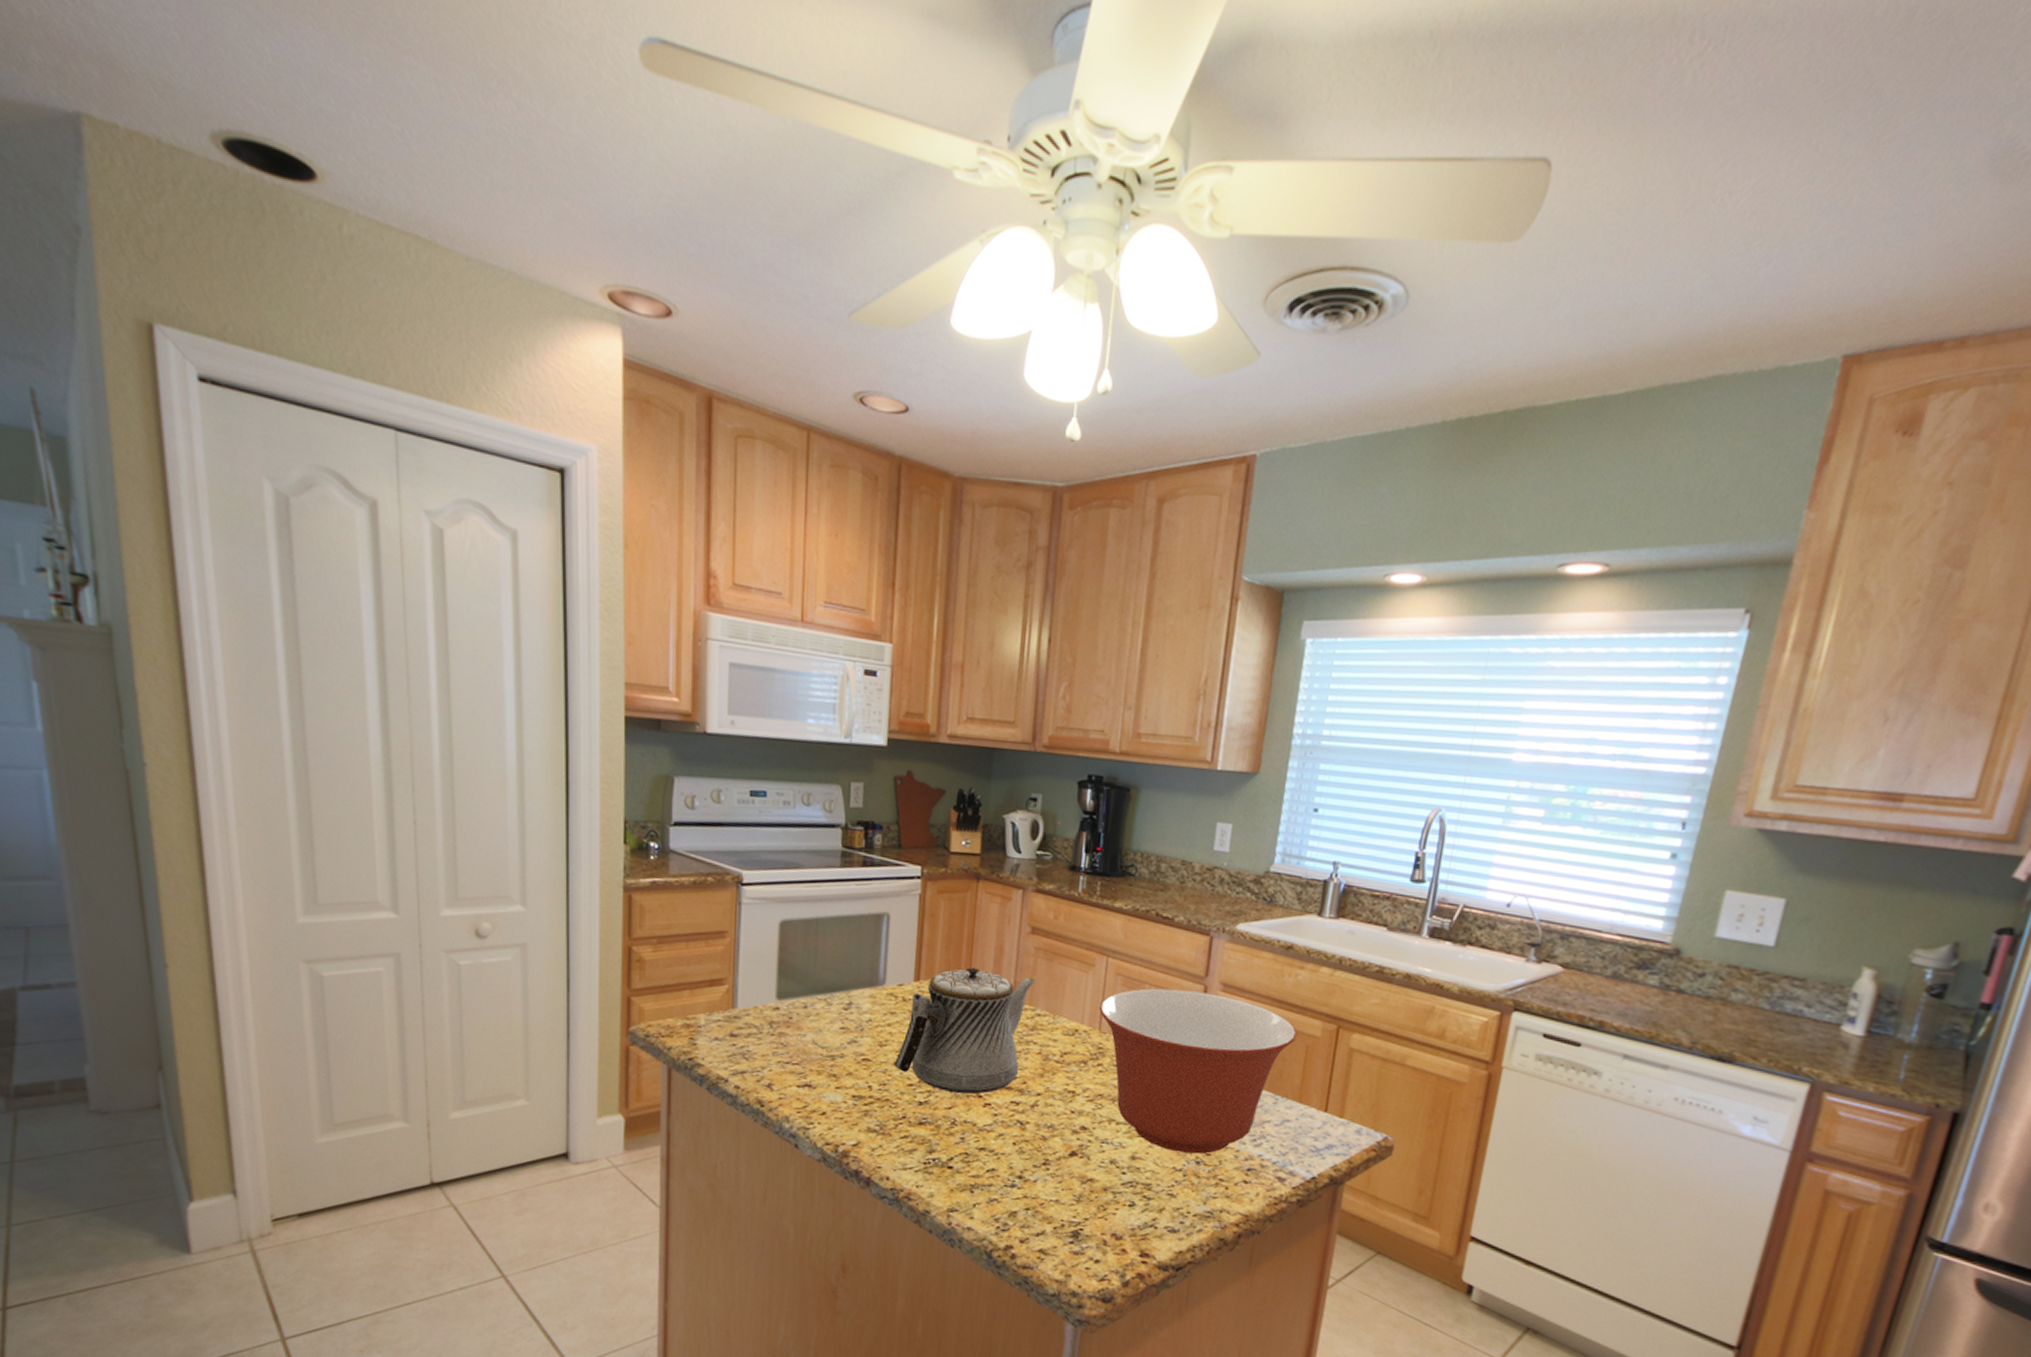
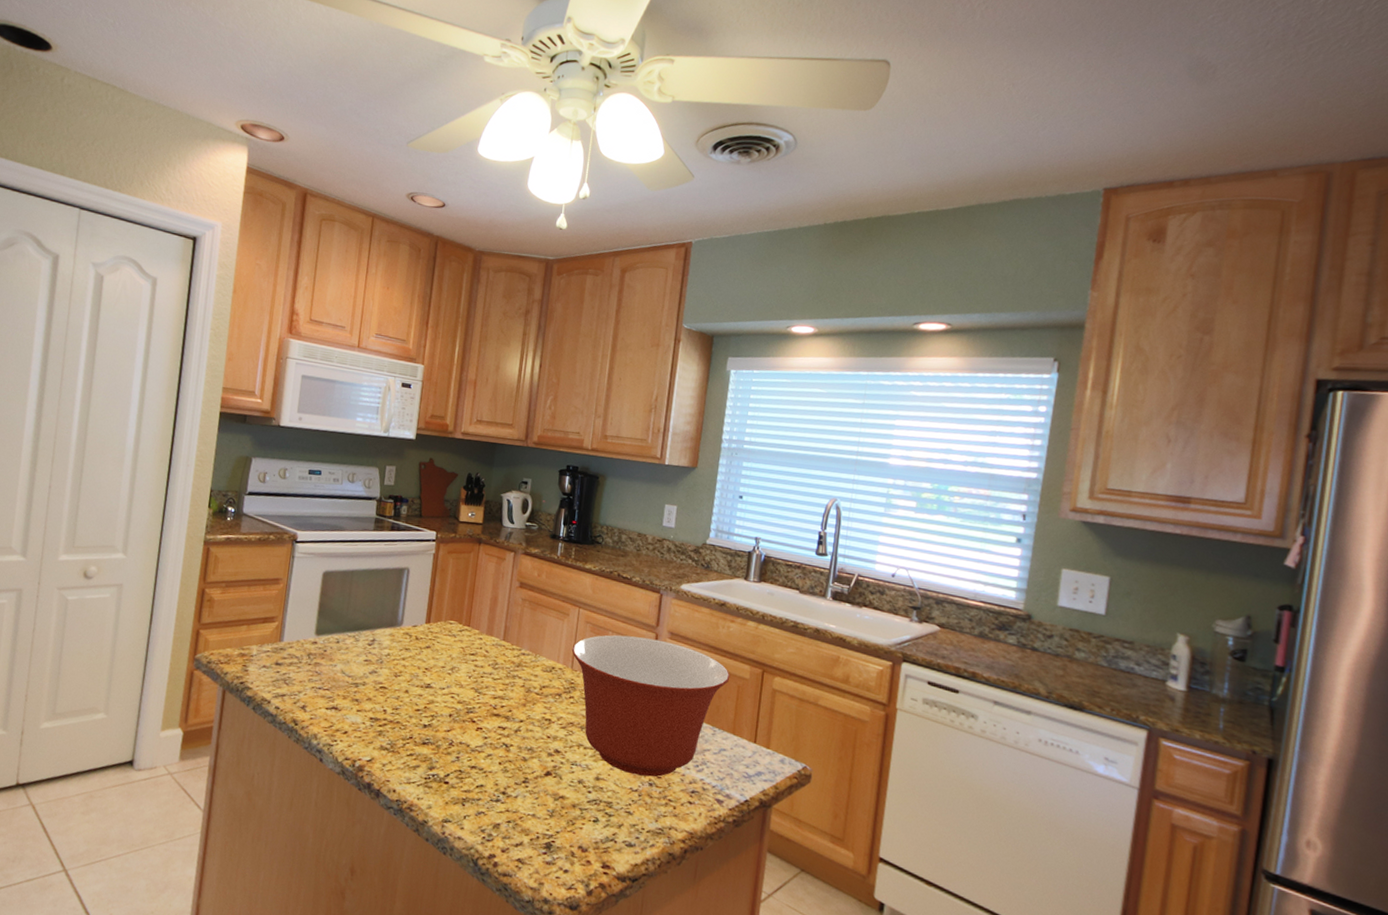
teapot: present [895,967,1038,1094] -> none [406,613,524,720]

